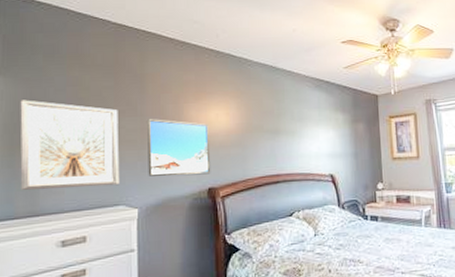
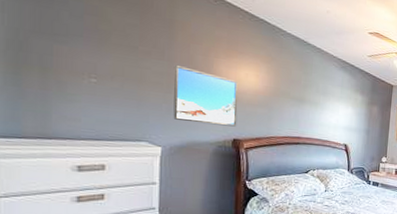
picture frame: present [20,100,120,191] -> none [27,17,144,123]

